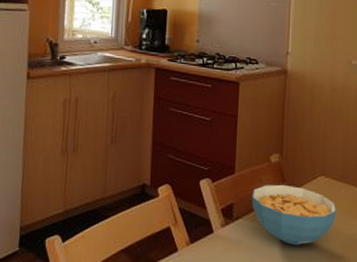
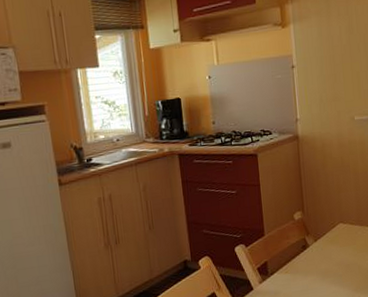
cereal bowl: present [252,184,337,245] -> none [282,236,357,287]

